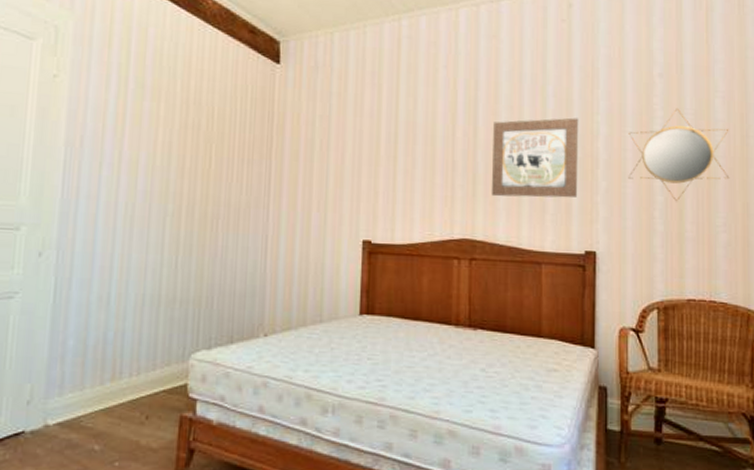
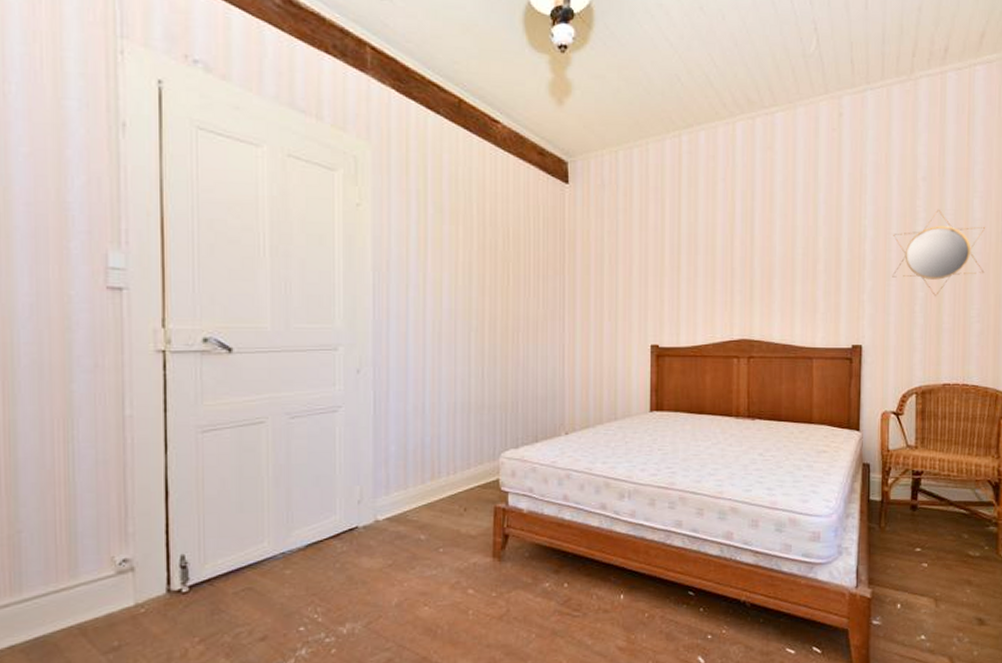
wall art: present [491,117,579,198] -> none [767,222,848,300]

